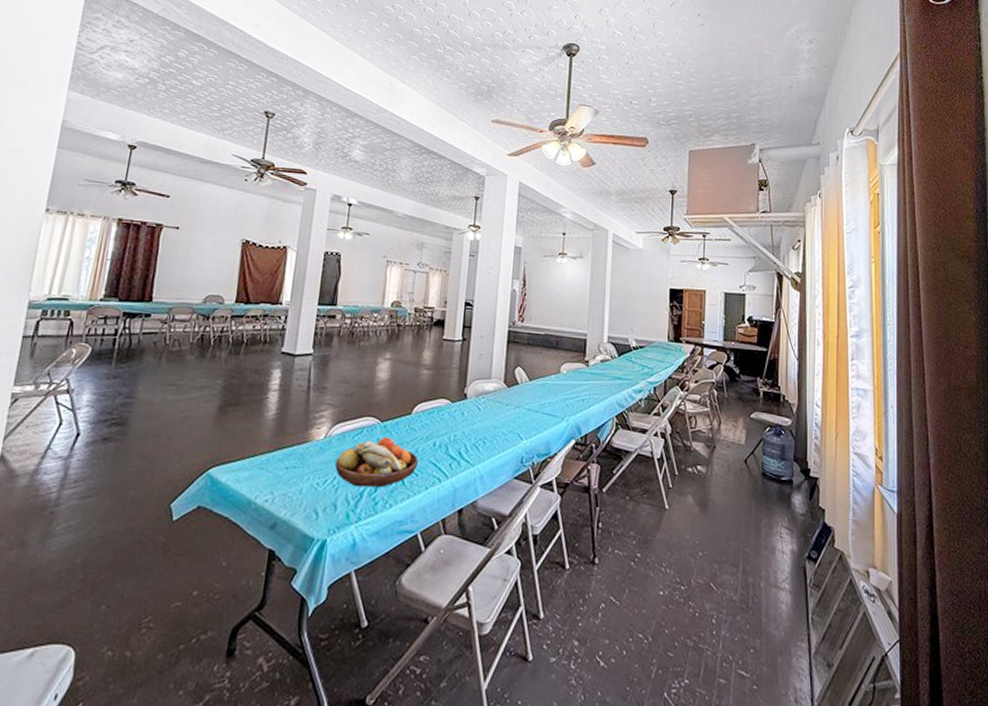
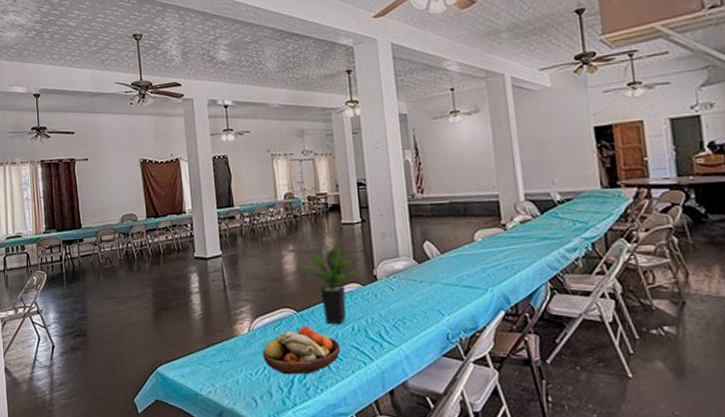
potted plant: none [386,358,455,439] -> present [294,244,364,325]

